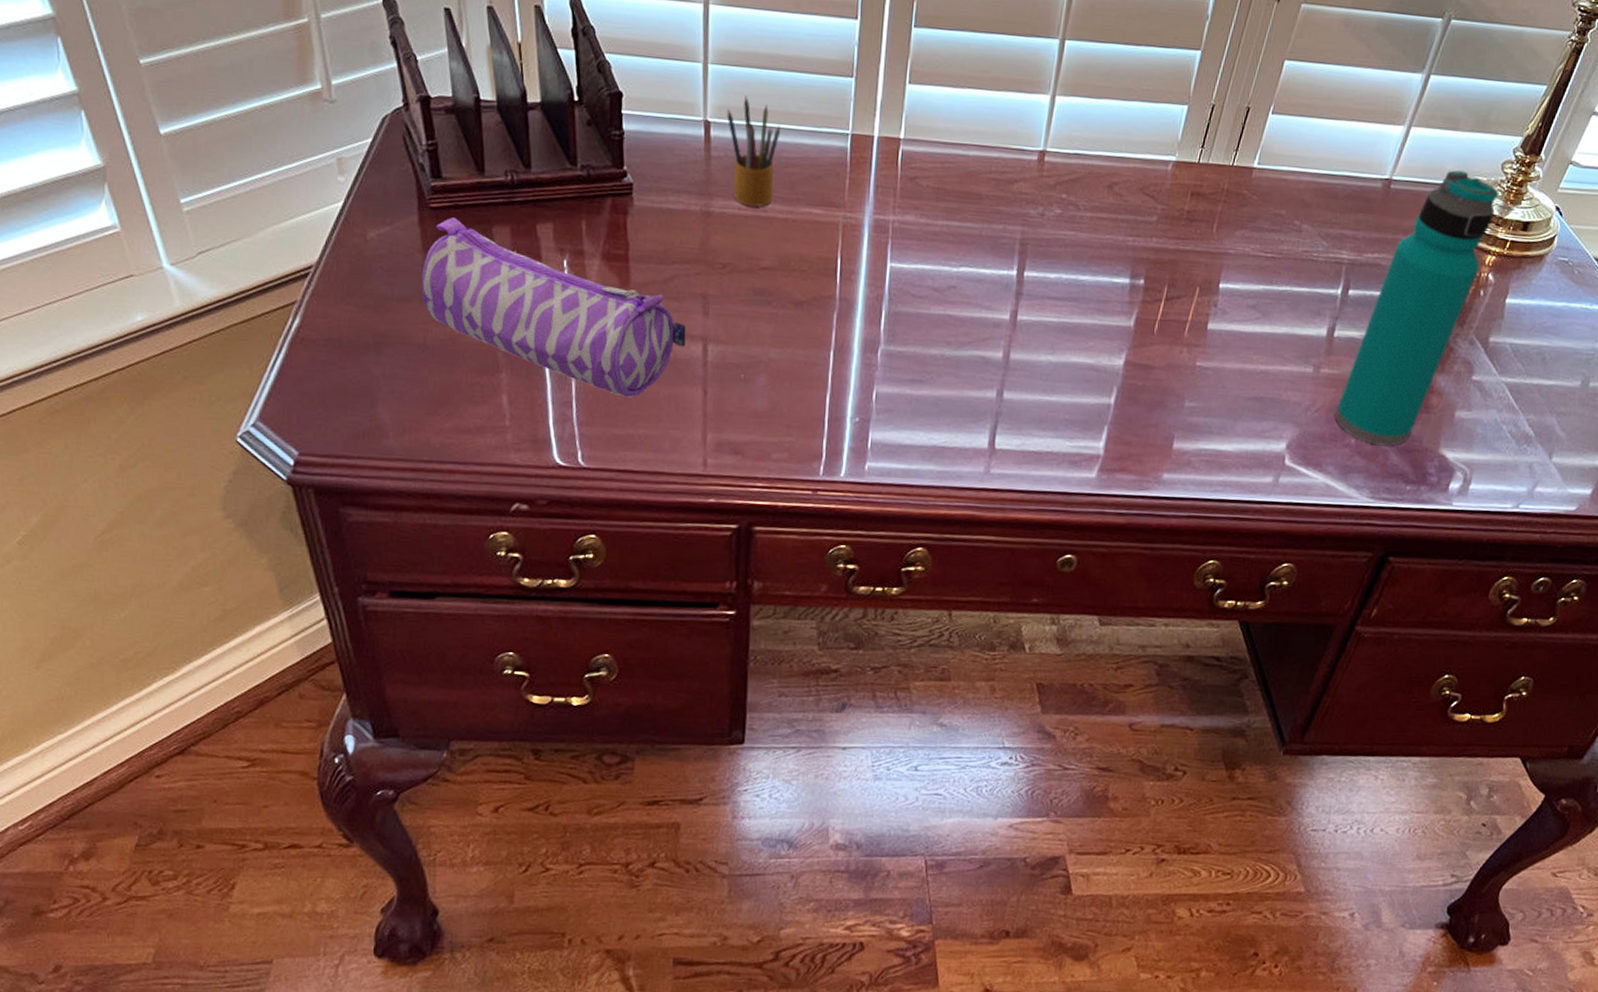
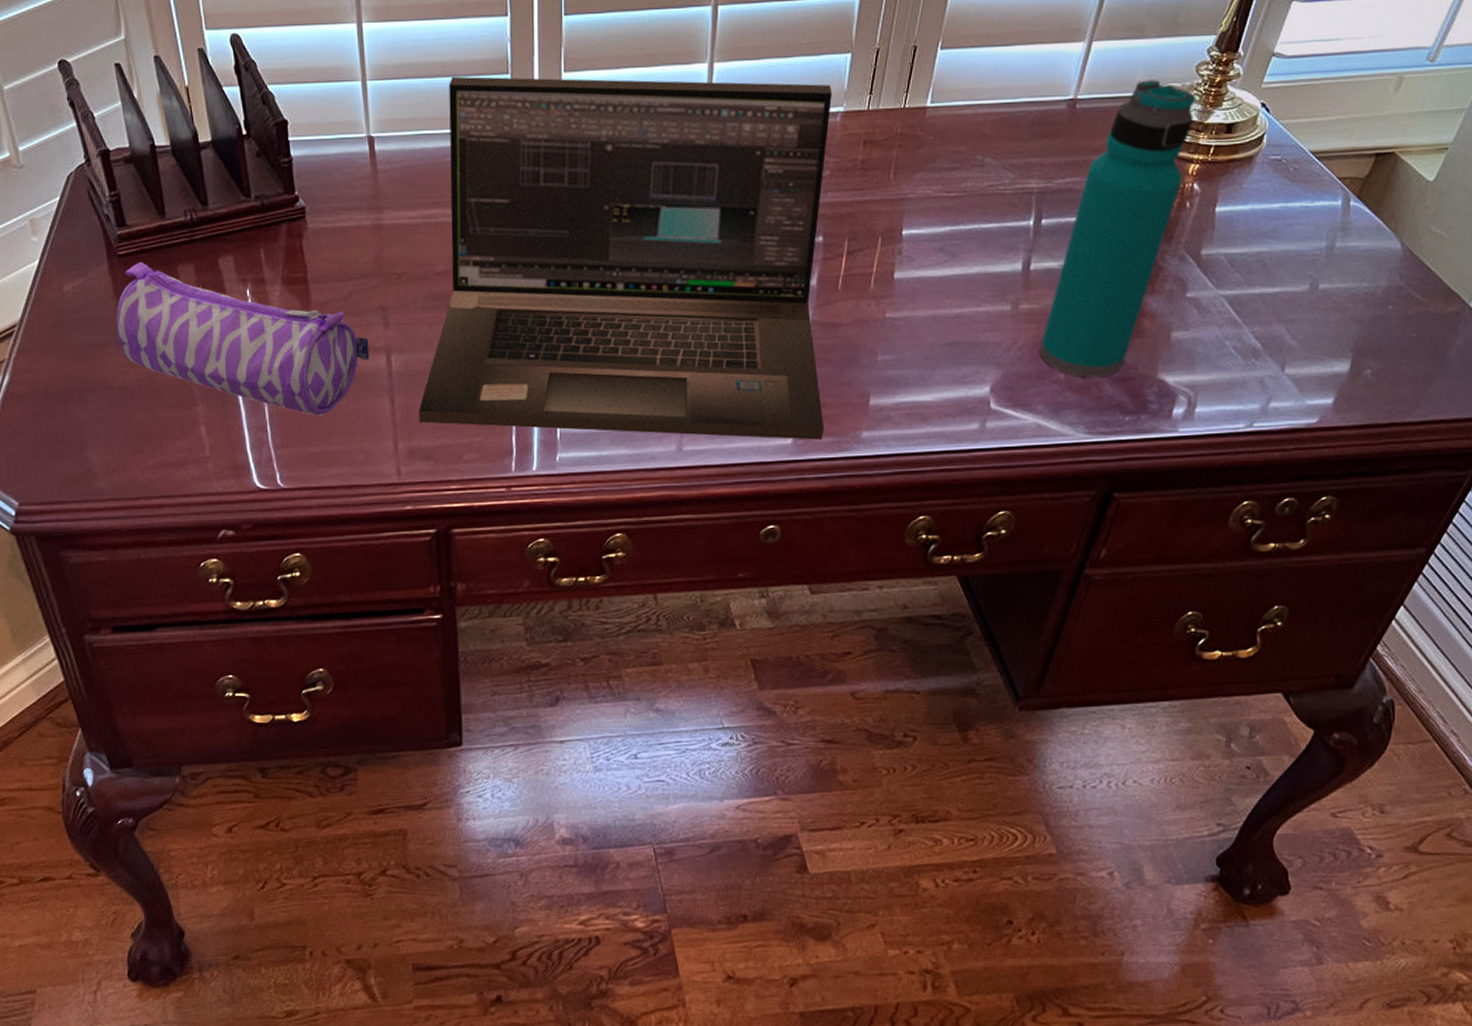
pencil box: present [726,95,780,207] -> none [389,106,442,215]
laptop: none [730,72,1166,477] -> present [419,76,832,440]

